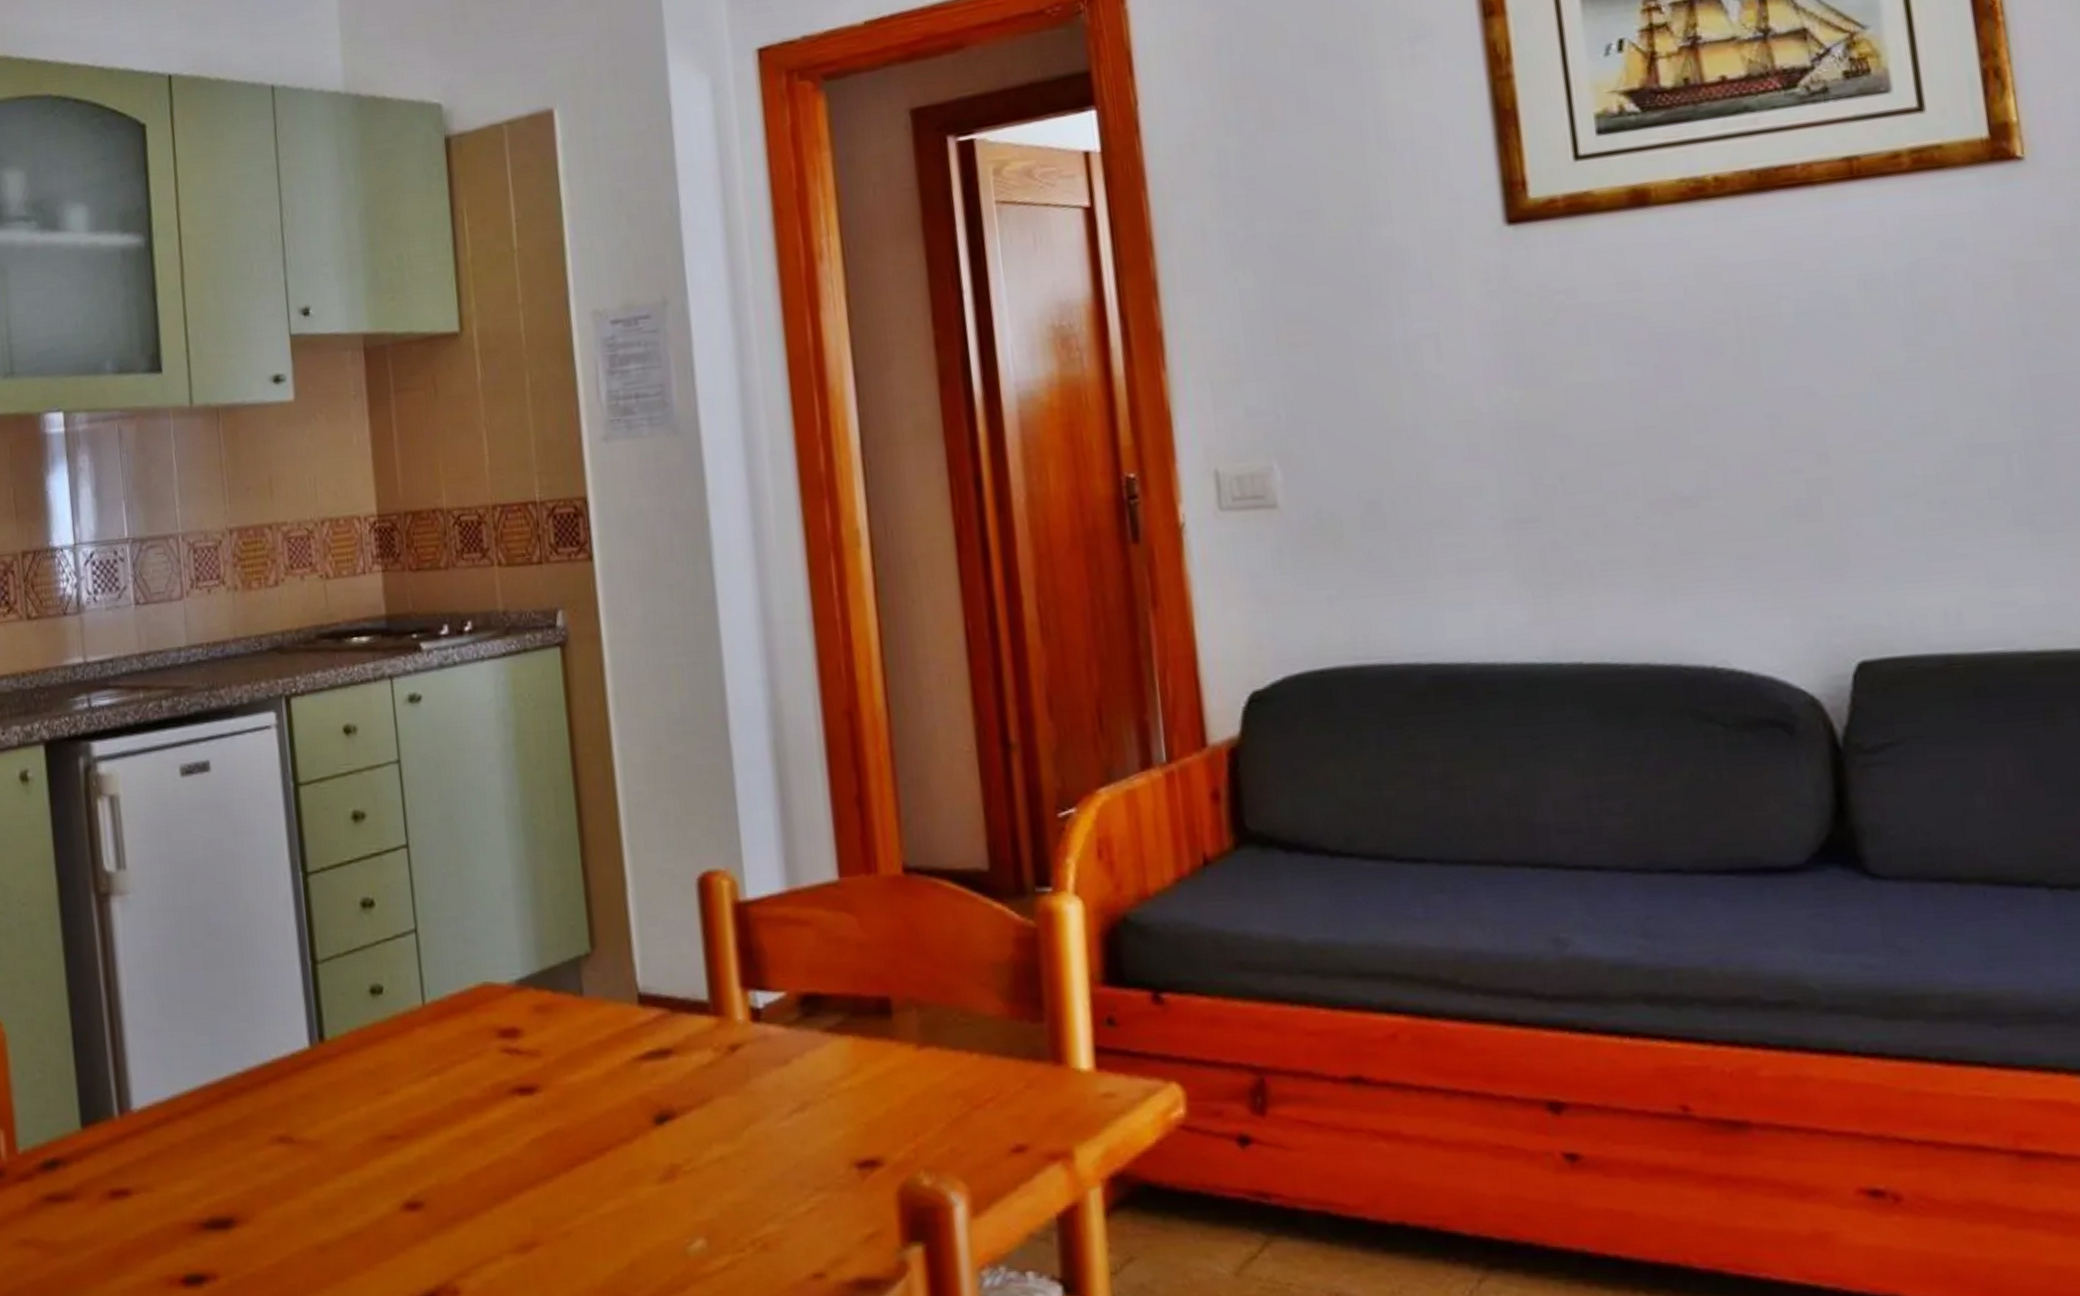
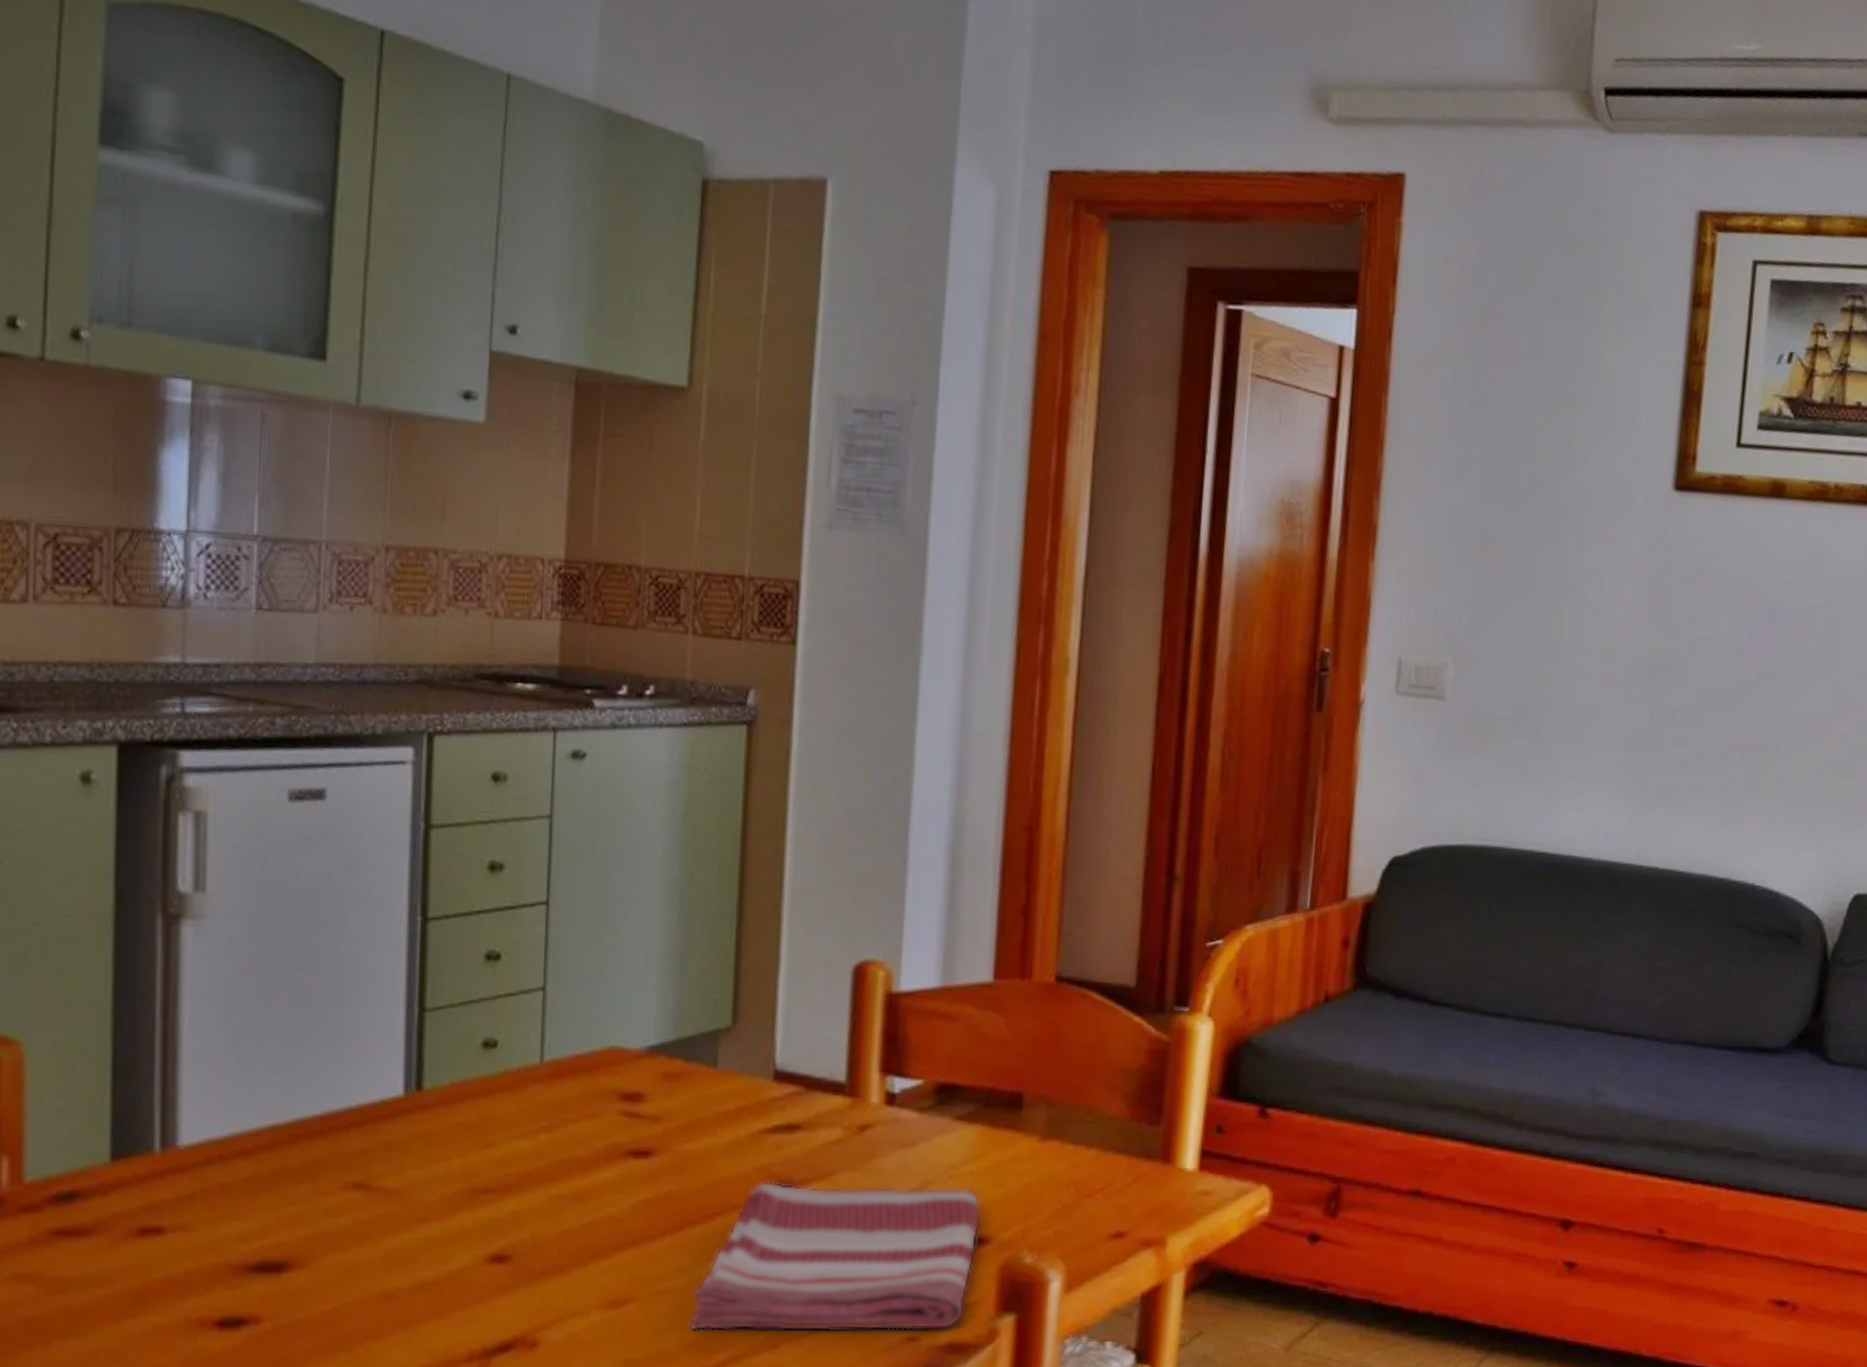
dish towel: none [594,1106,870,1274] -> present [687,1181,981,1332]

